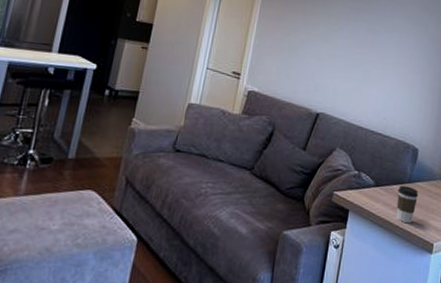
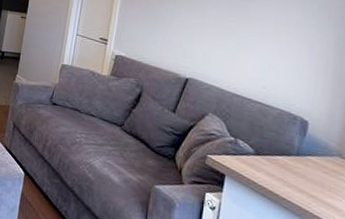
coffee cup: present [396,185,418,224] -> none [282,157,310,198]

